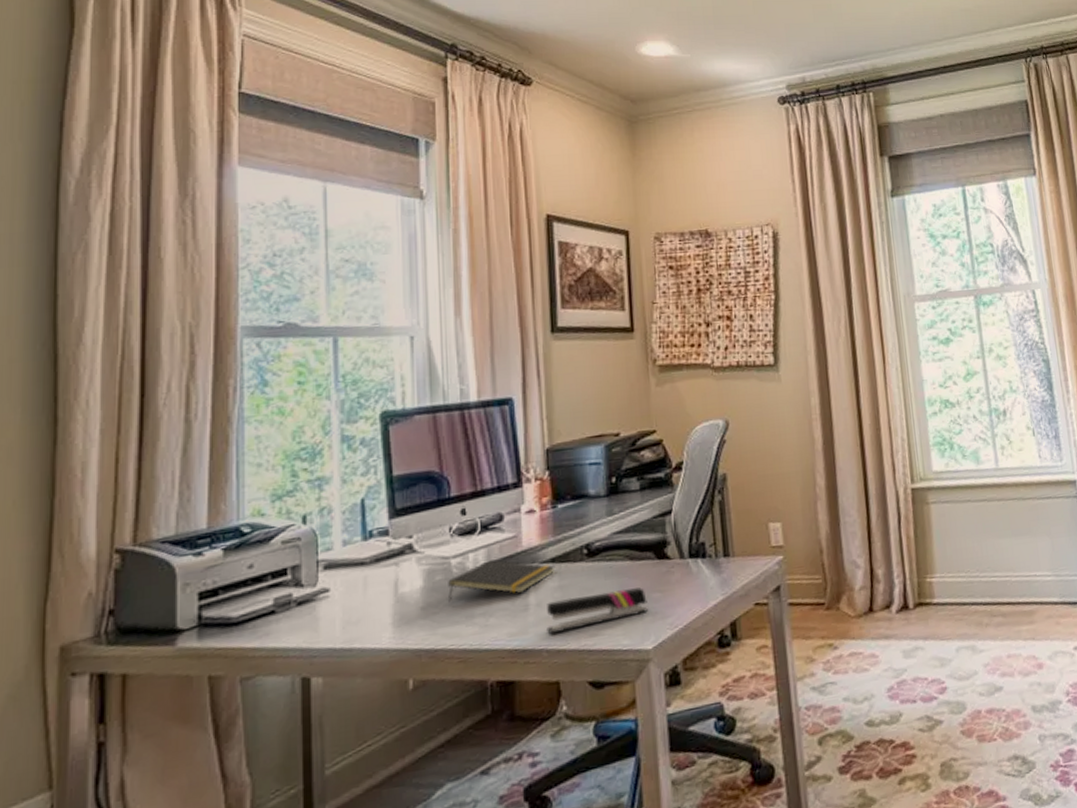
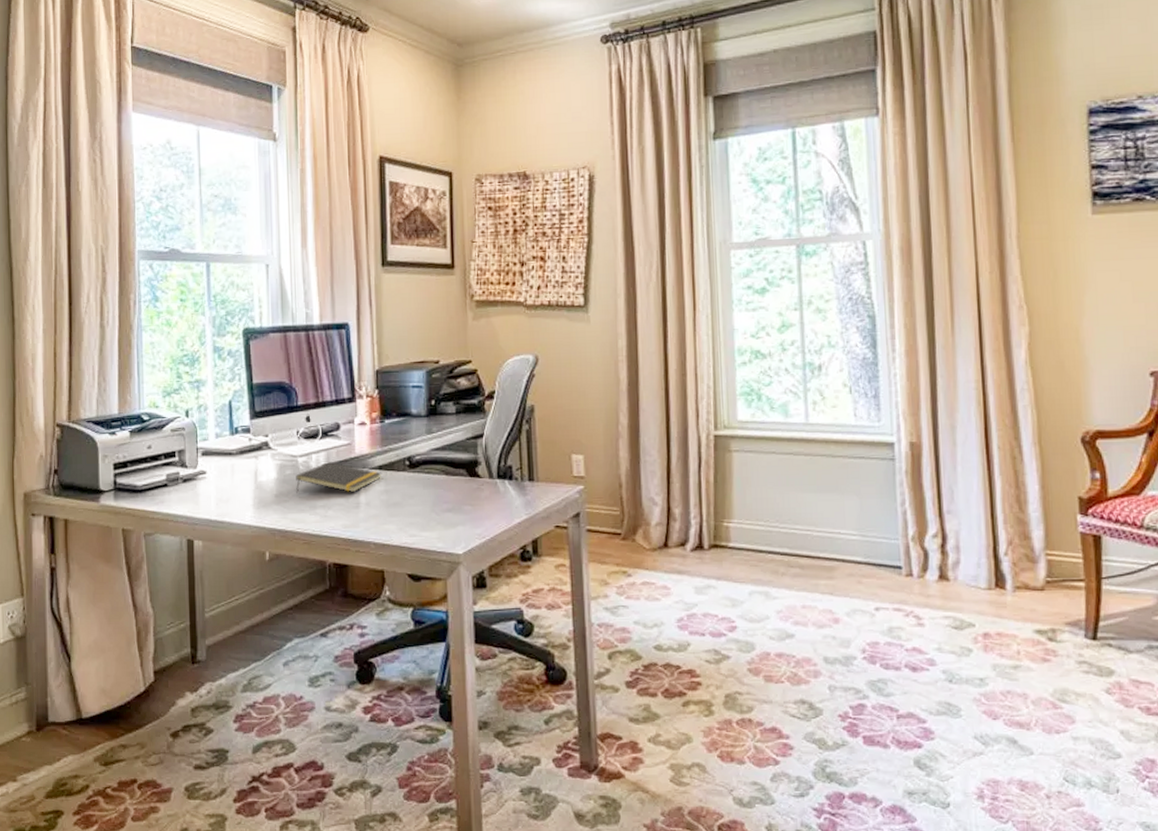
stapler: present [547,587,648,634] -> none [374,499,460,529]

